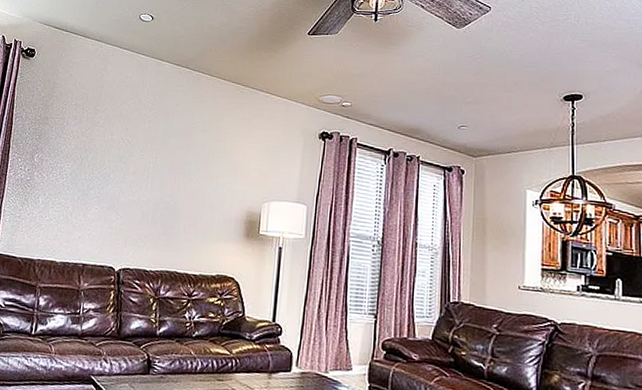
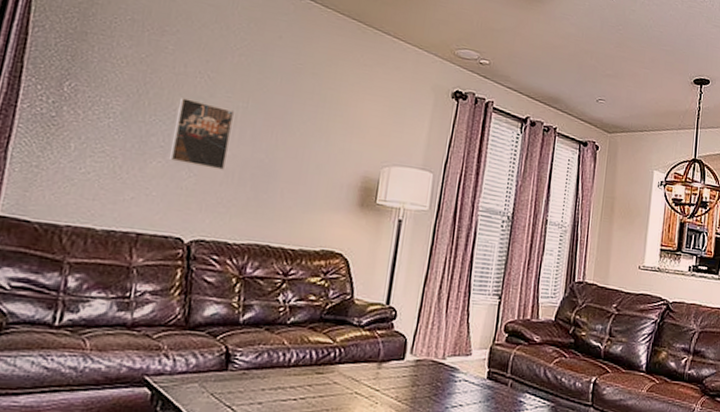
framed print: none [102,159,147,212] -> present [168,98,234,170]

